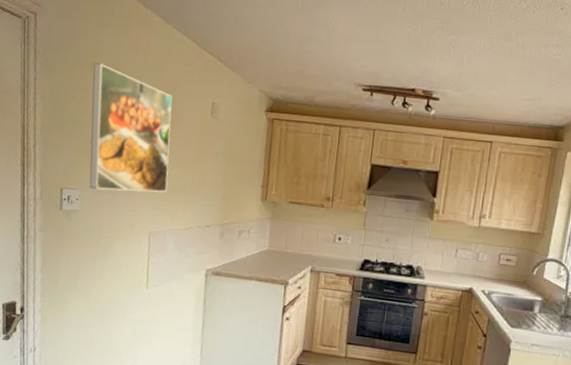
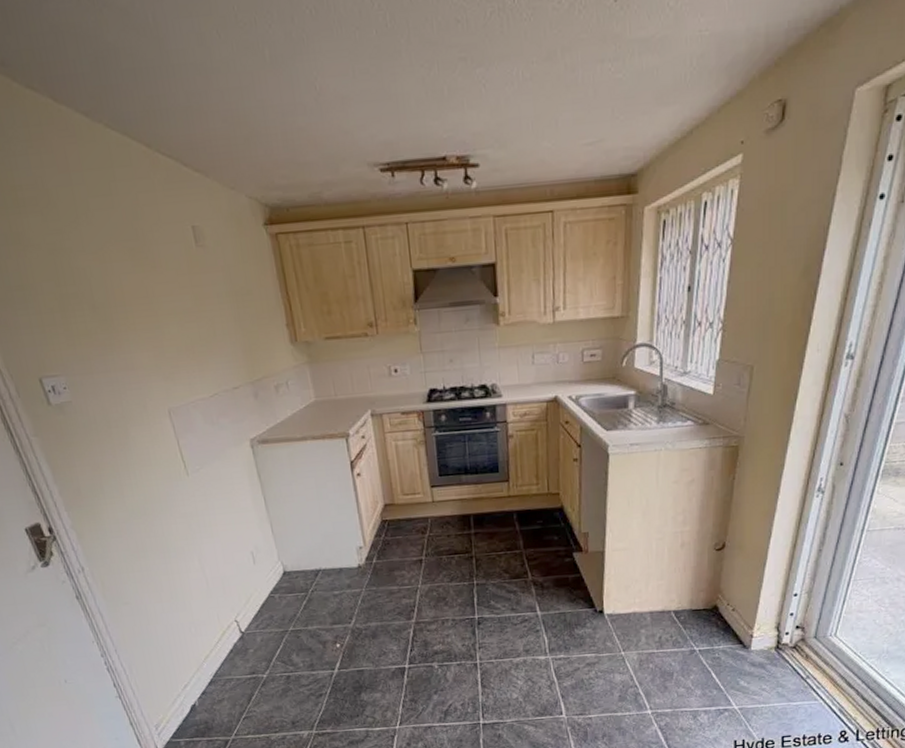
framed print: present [89,63,172,193] -> none [16,199,172,371]

